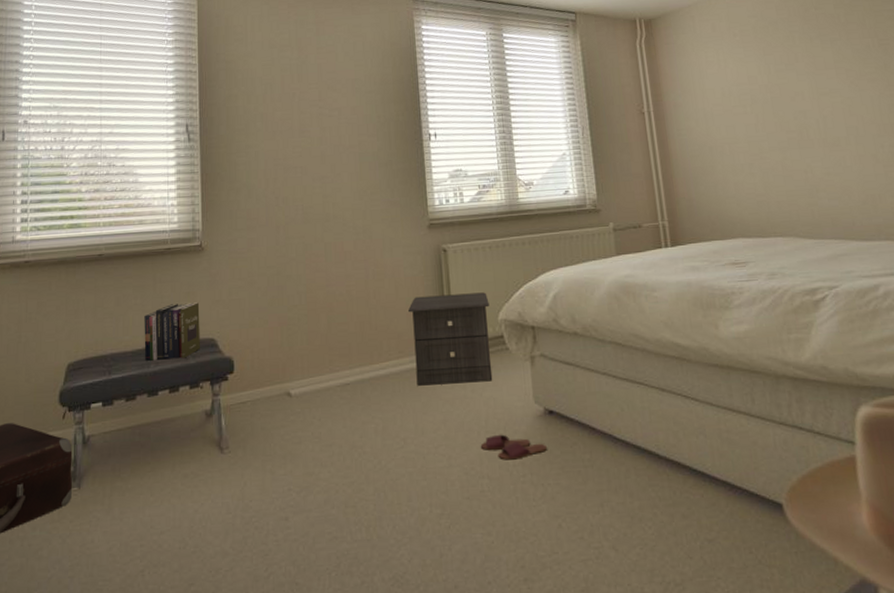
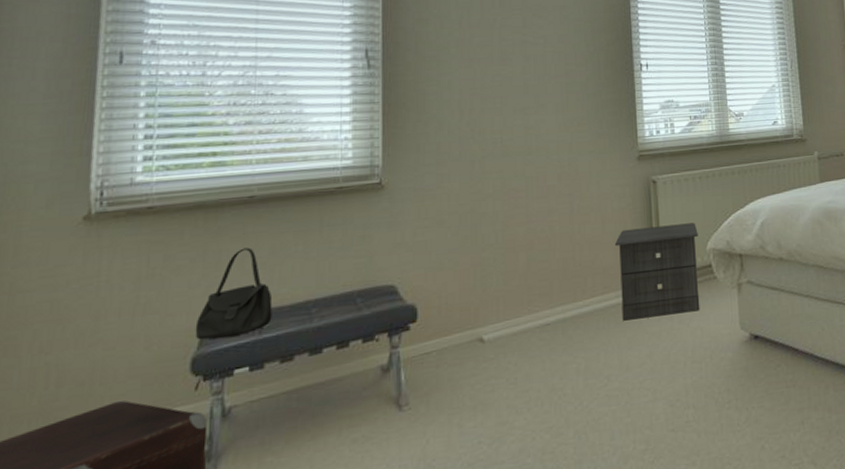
handbag: none [61,299,119,376] -> present [195,247,273,340]
books: present [144,302,200,361] -> none [306,246,377,315]
slippers: present [480,434,548,460] -> none [686,362,753,388]

